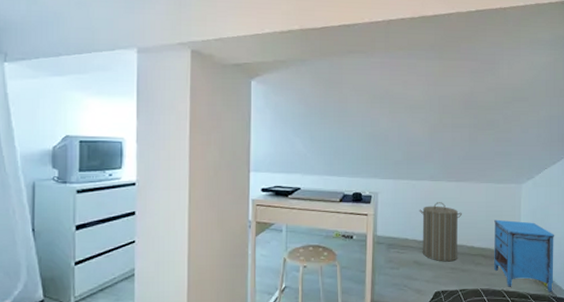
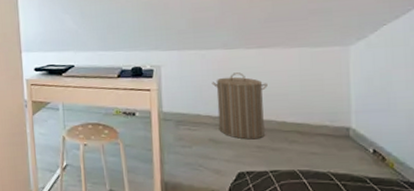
nightstand: present [494,219,555,292] -> none [312,89,404,176]

